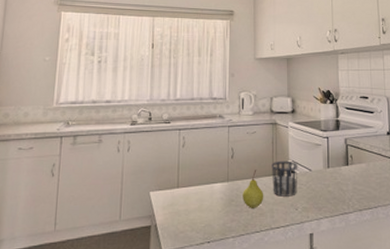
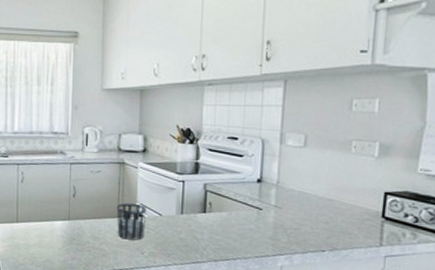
fruit: present [243,169,264,208] -> none [84,210,108,249]

